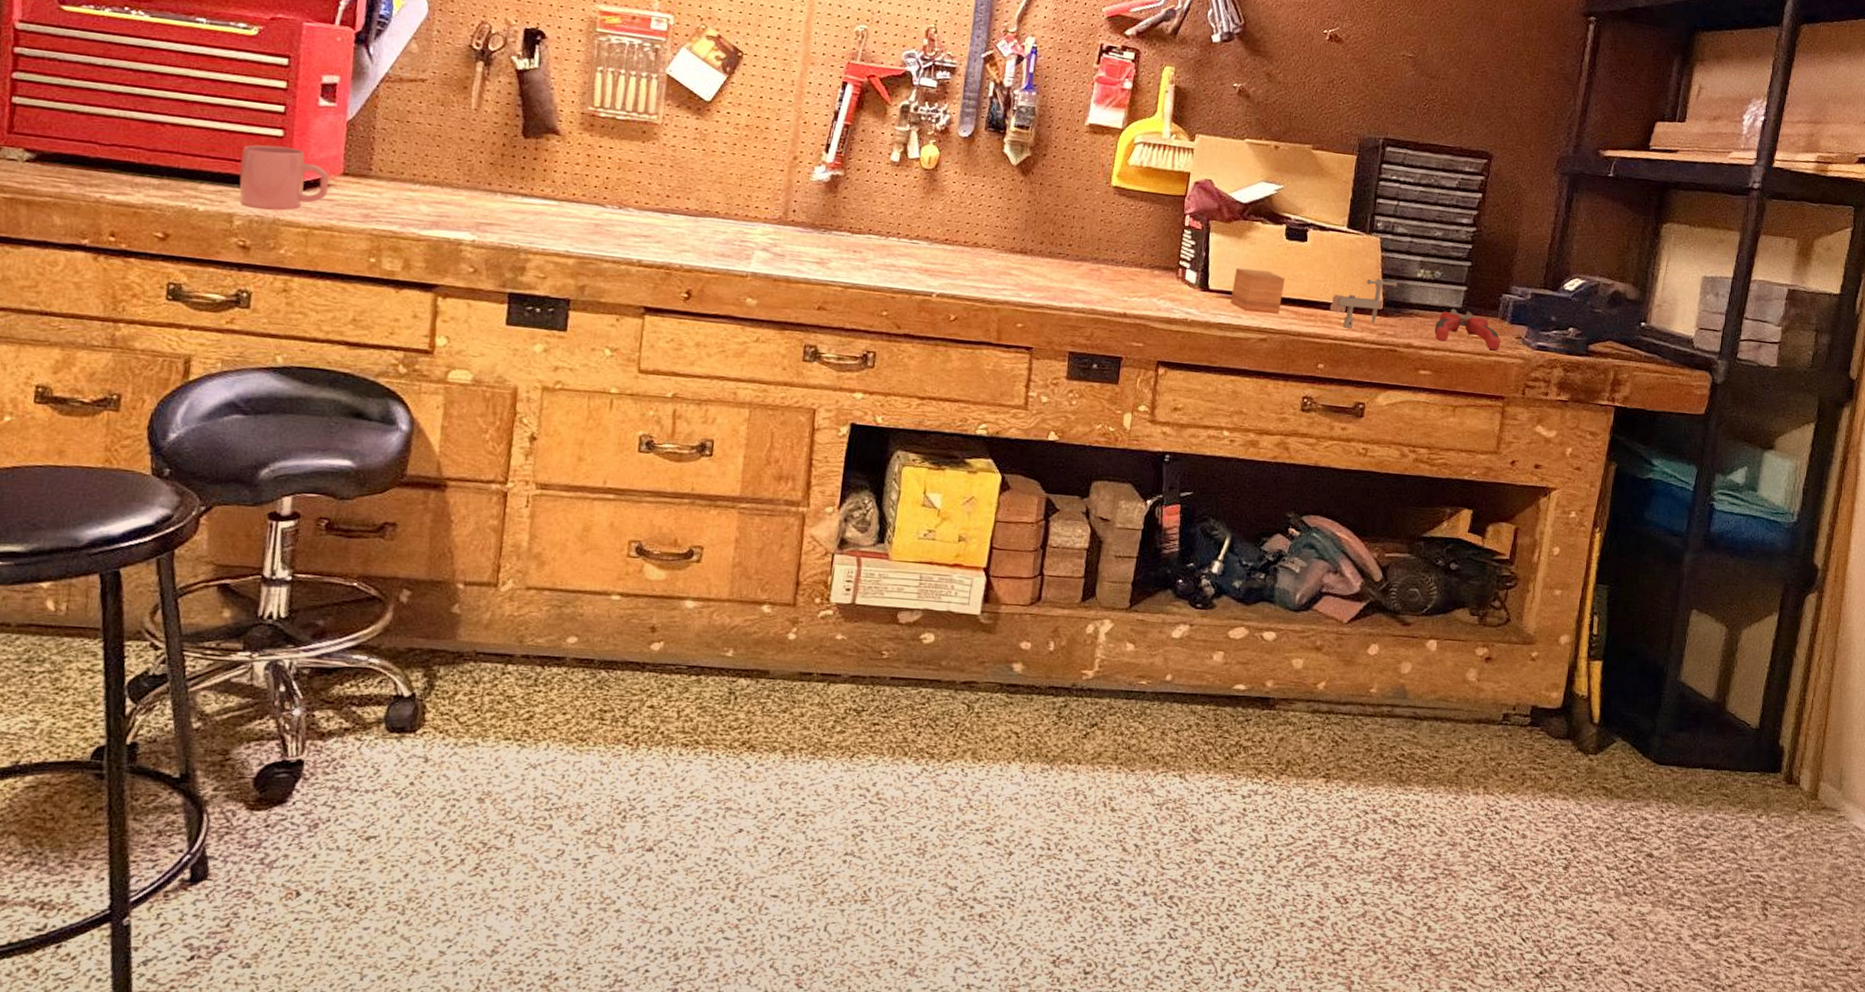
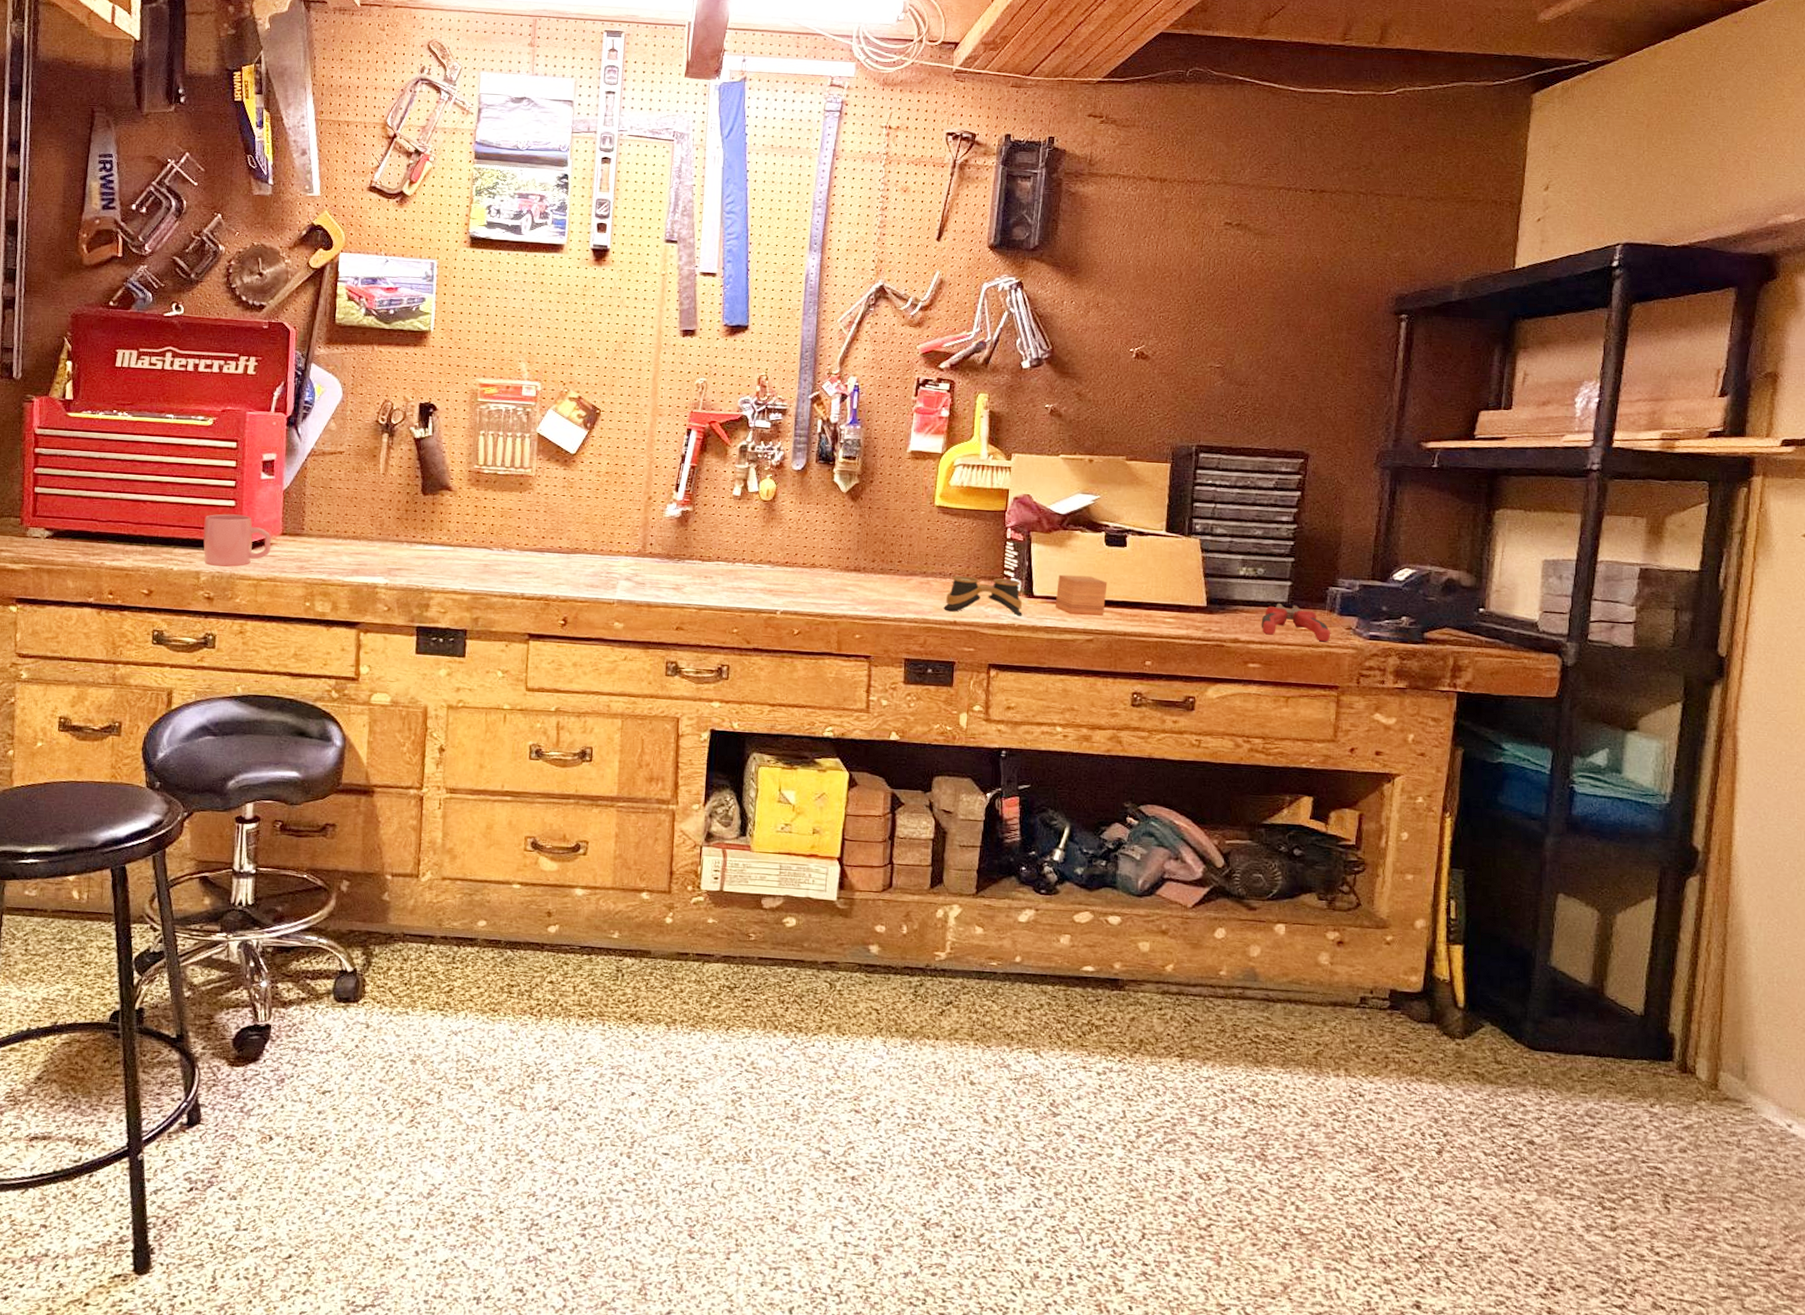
goggles: none [1114,263,1197,311] -> present [944,576,1023,616]
clamp: present [1329,278,1398,329] -> none [1153,577,1220,626]

